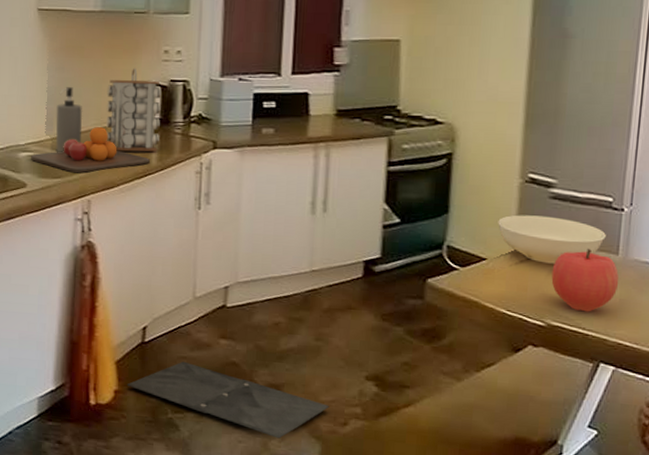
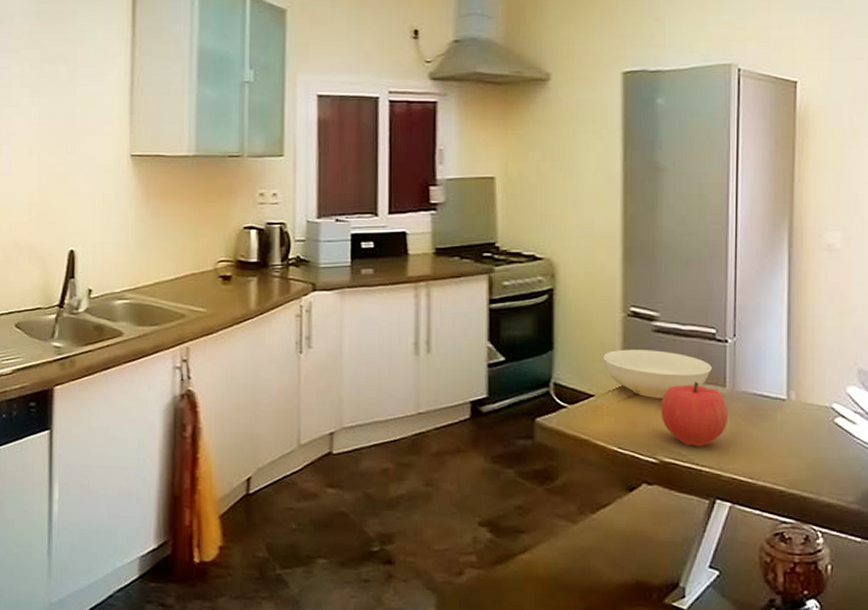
chopping board: present [30,127,150,173] -> none [126,272,249,320]
soap dispenser: present [55,87,83,153] -> none [151,232,179,300]
spice rack: present [105,68,162,153] -> none [202,212,258,298]
door mat: present [126,361,330,439] -> none [232,513,443,592]

